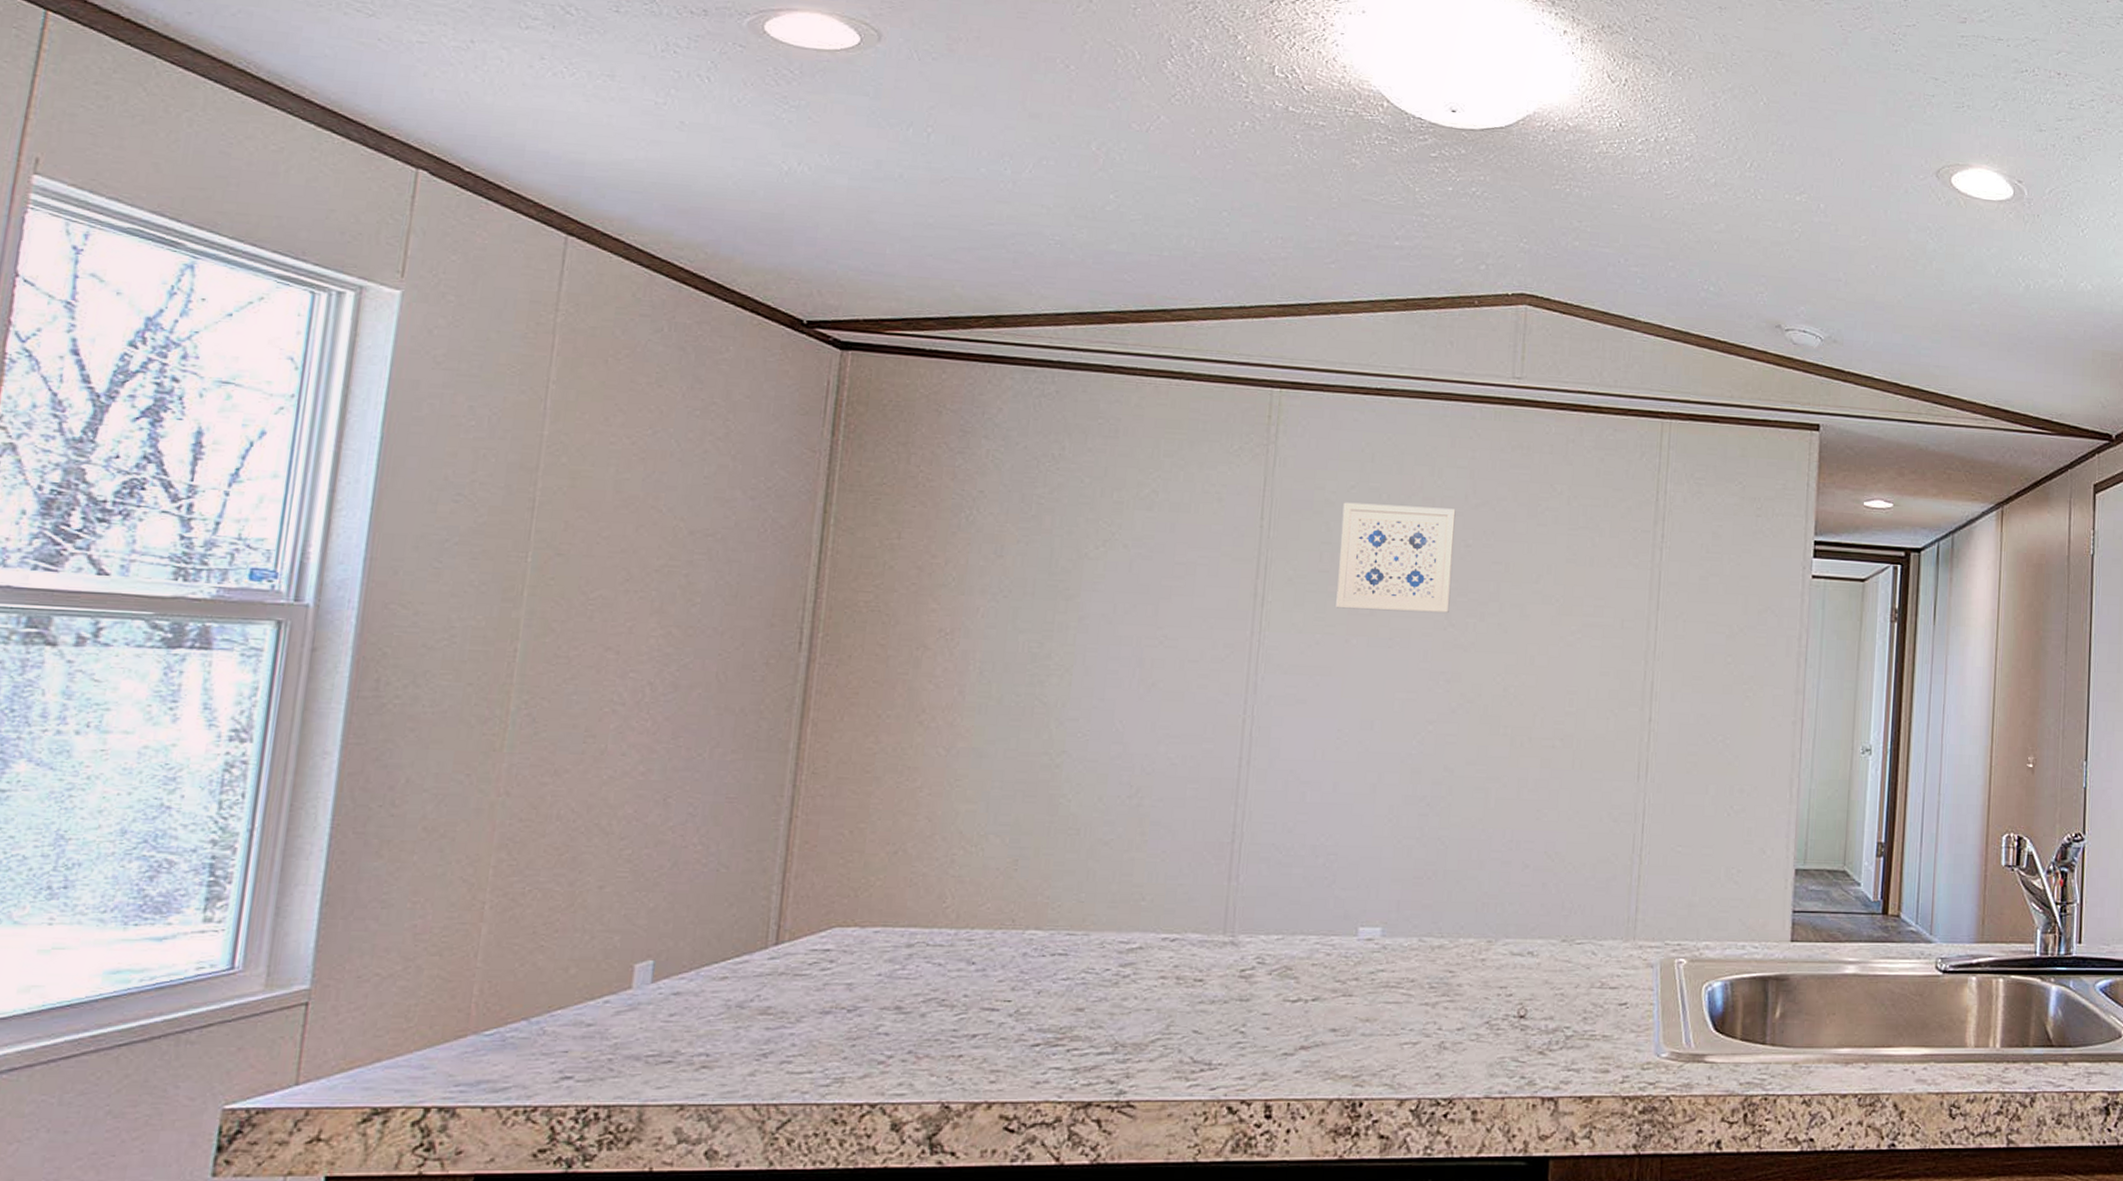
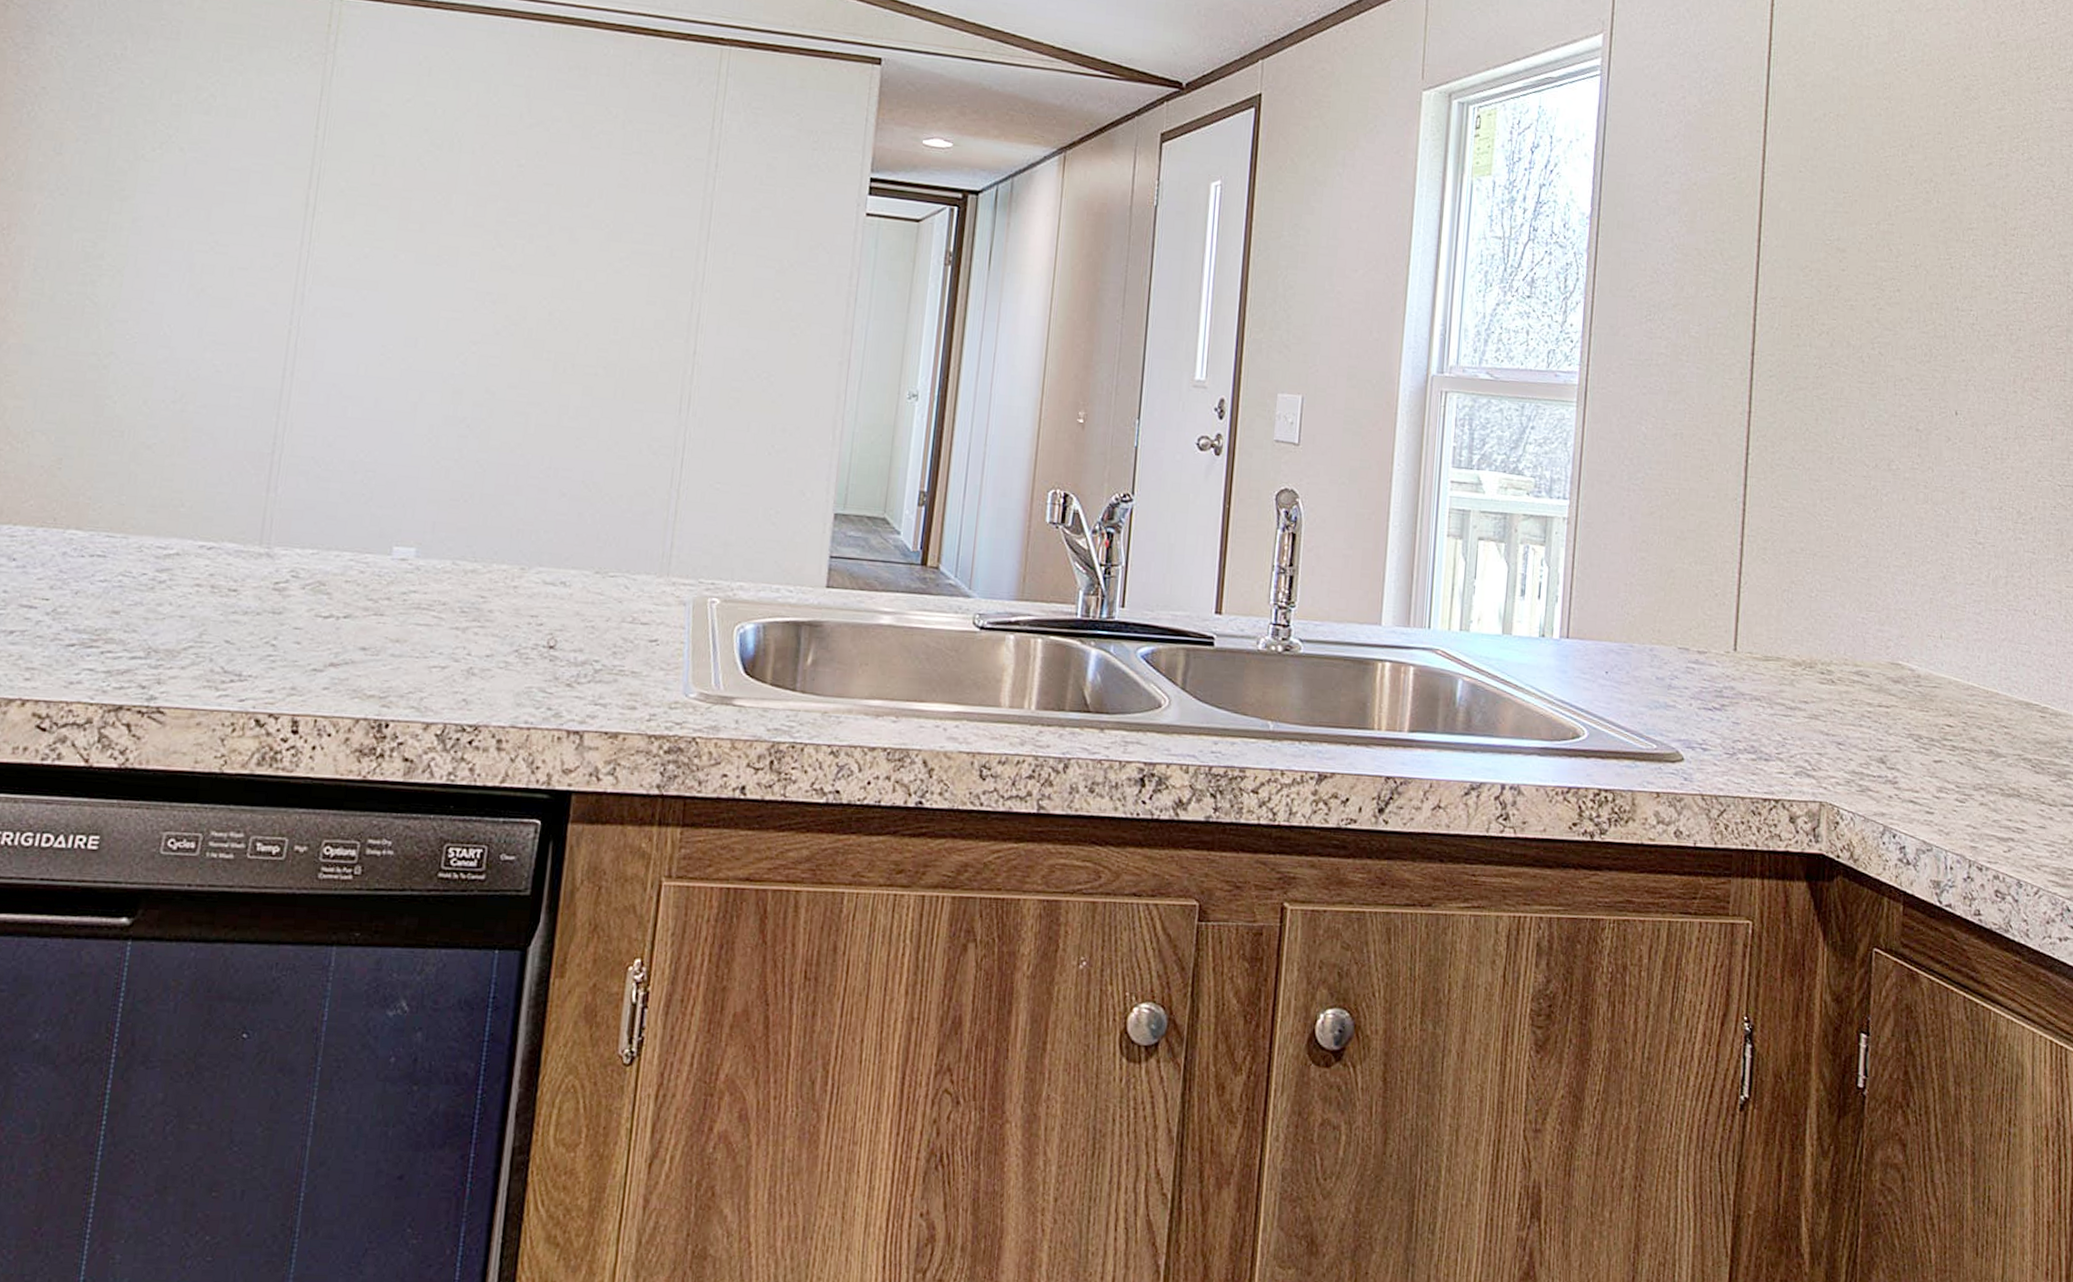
wall art: present [1336,502,1456,613] -> none [386,115,510,233]

